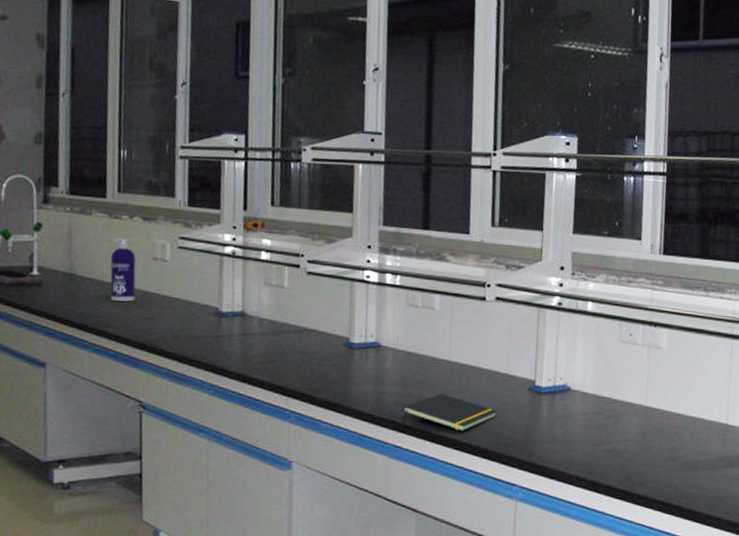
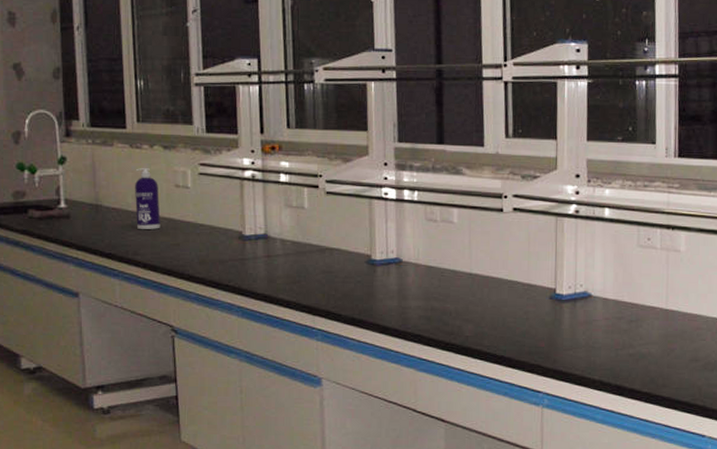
notepad: present [402,393,498,432] -> none [426,306,520,342]

